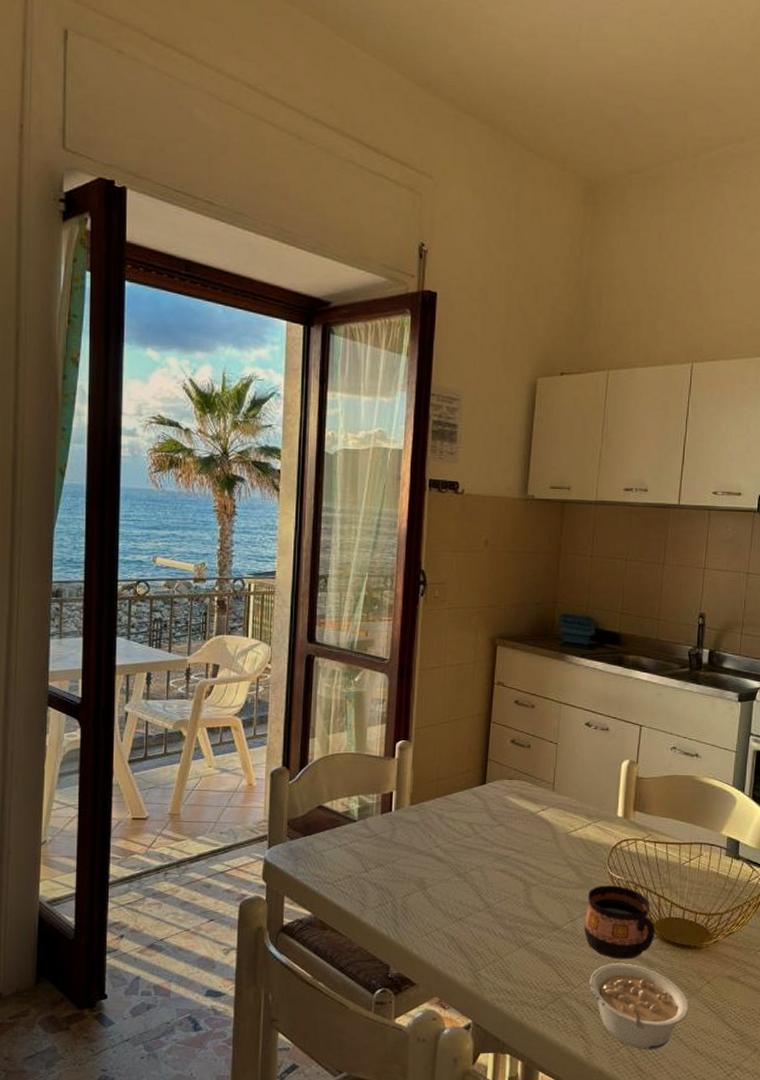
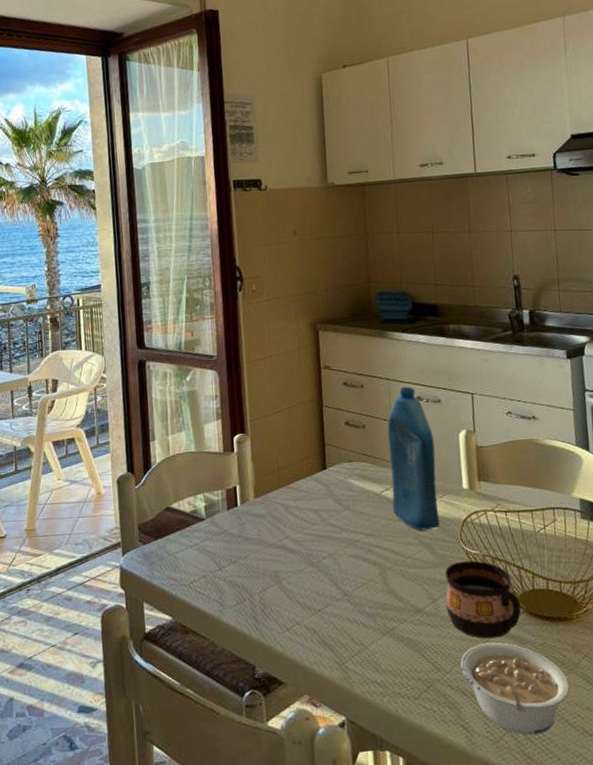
bottle: none [546,712,596,853] -> present [387,386,440,531]

